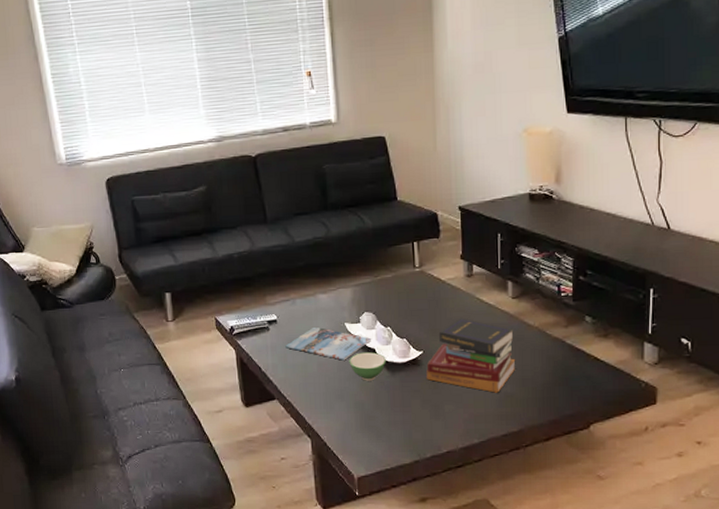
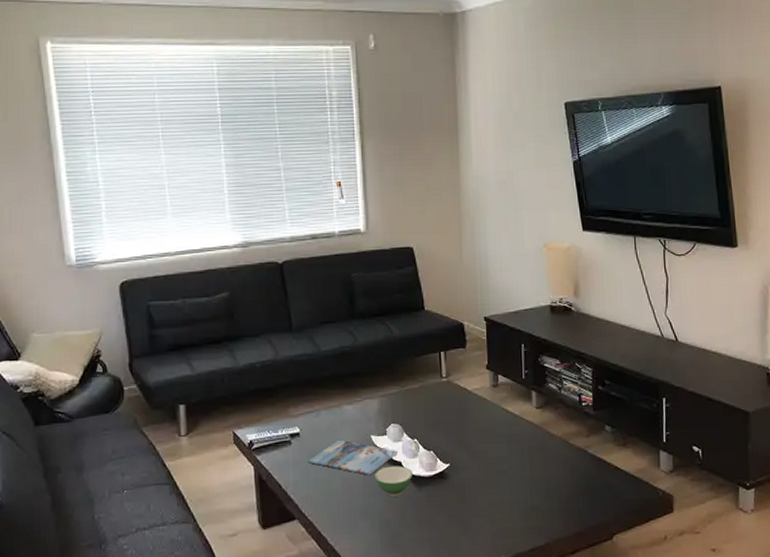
books: present [426,317,516,393] -> none [453,428,541,506]

